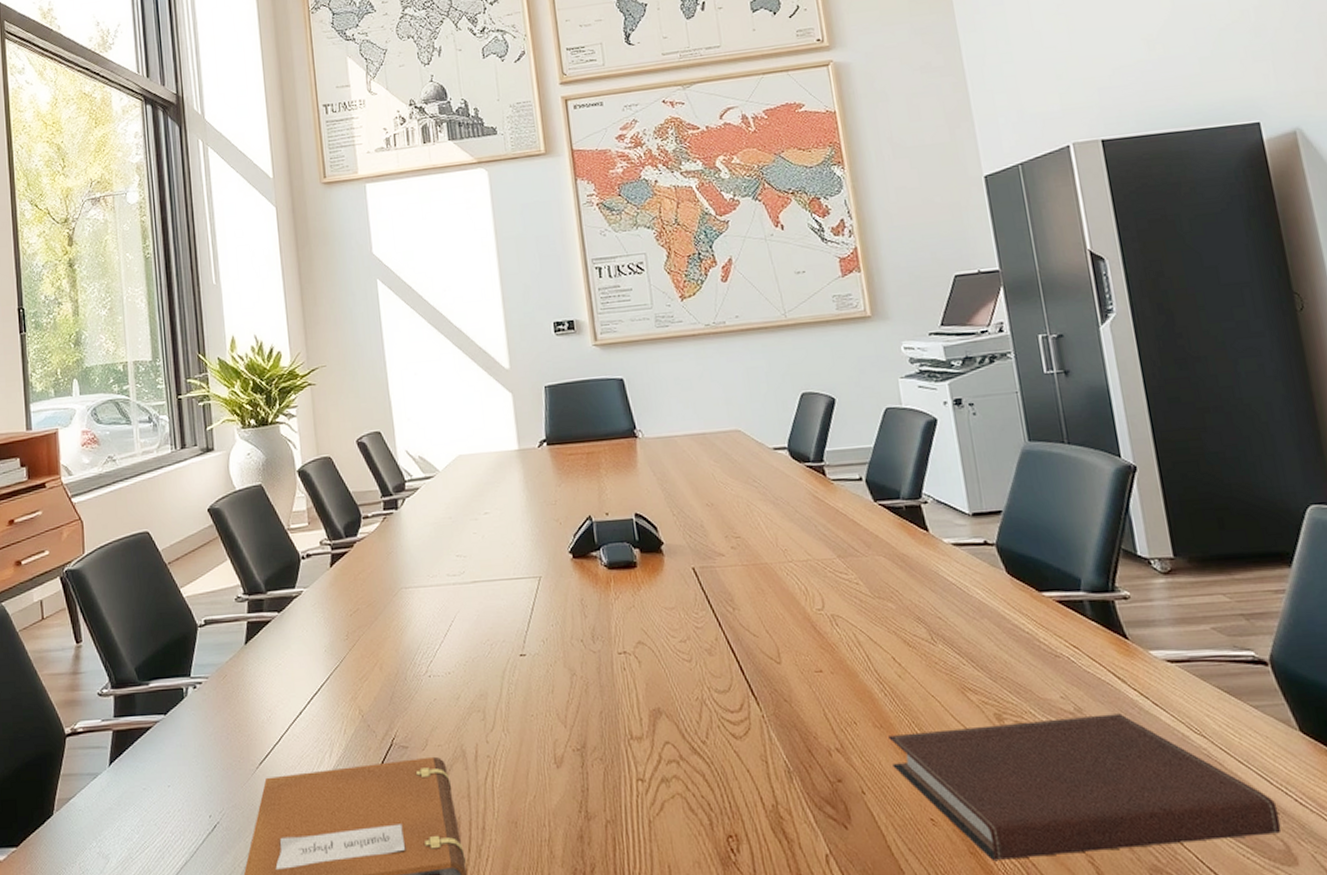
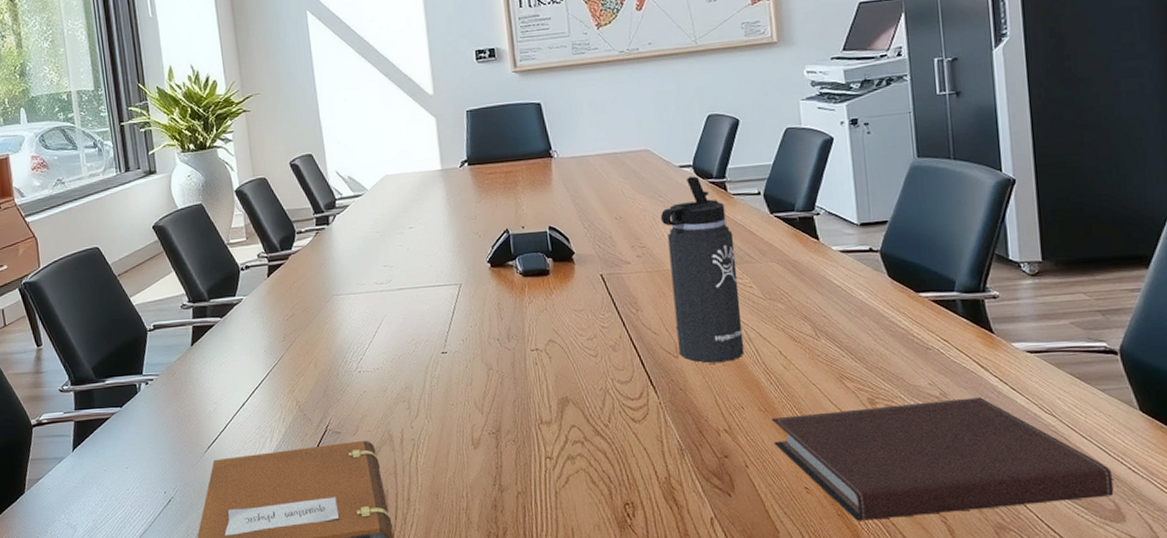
thermos bottle: none [755,459,854,670] -> present [660,176,745,363]

